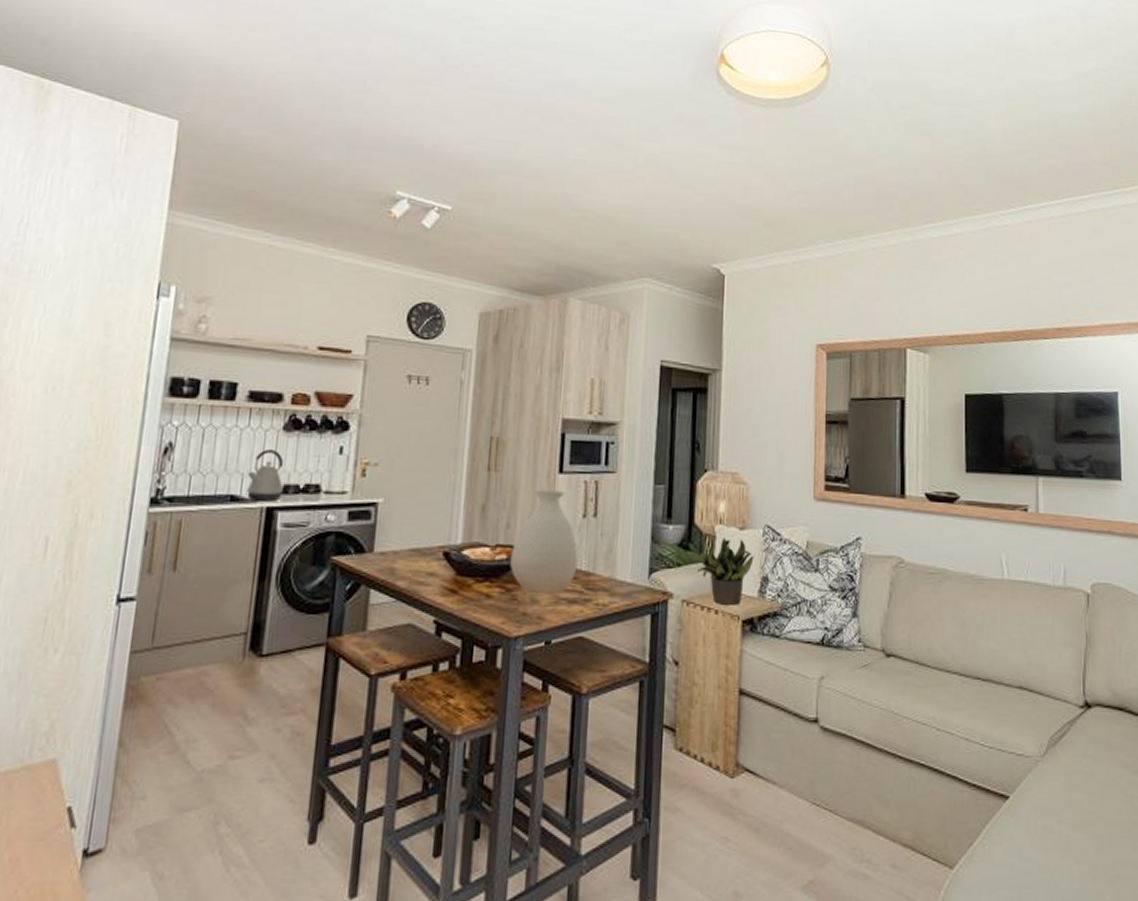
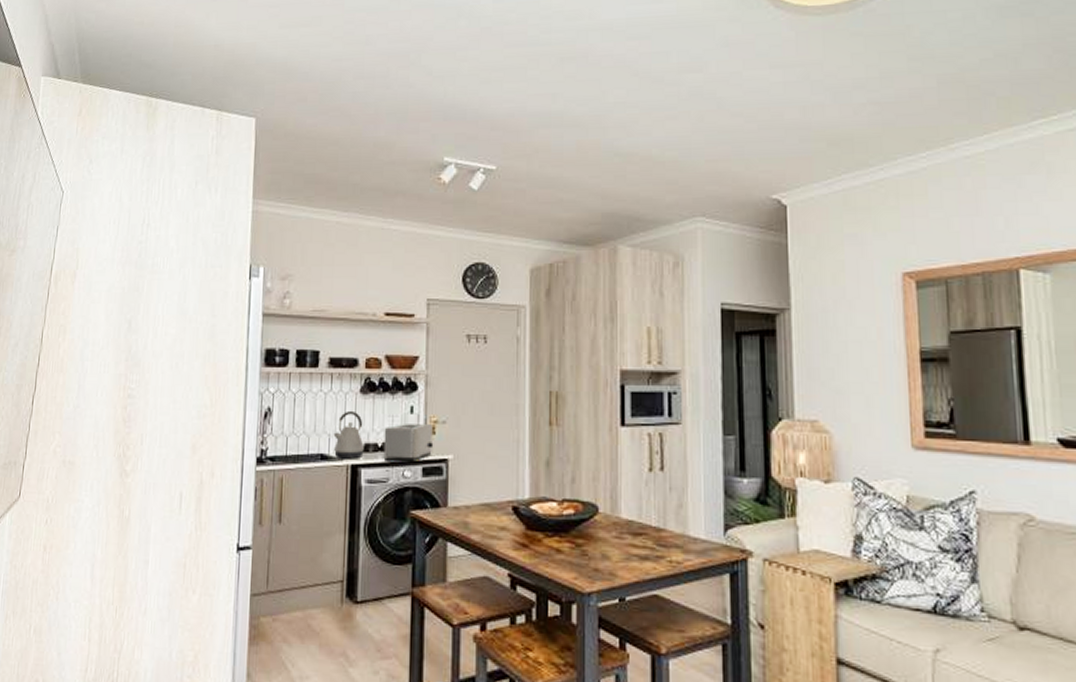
toaster: none [304,465,364,506] -> present [383,424,434,463]
vase: present [510,489,578,595] -> none [578,443,647,551]
potted plant: present [686,538,754,605] -> none [764,492,844,566]

